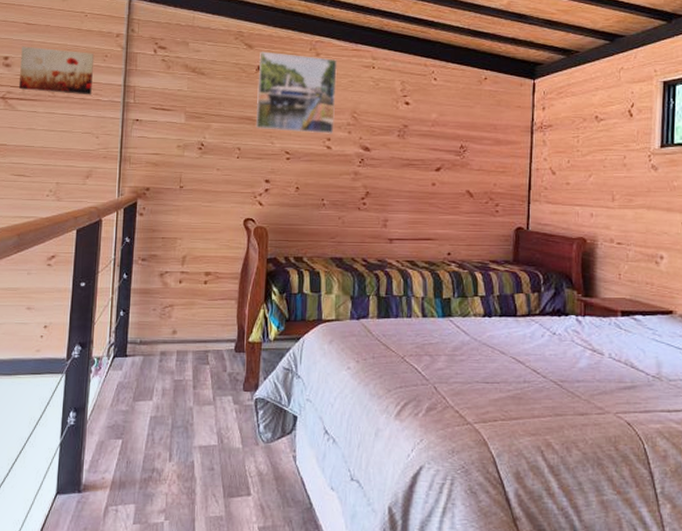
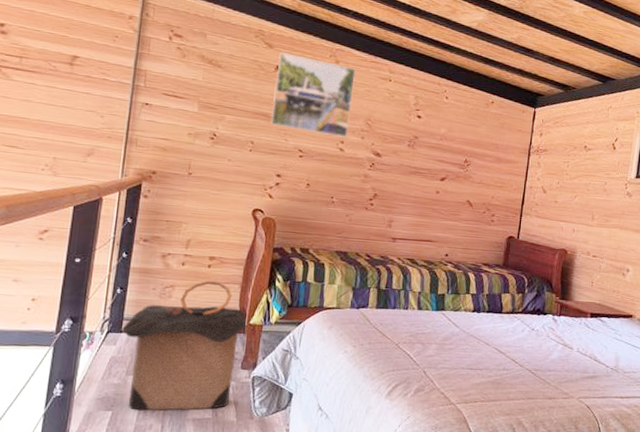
wall art: present [18,46,95,95] -> none [15,15,104,74]
laundry hamper: none [127,297,247,439] -> present [122,280,248,411]

